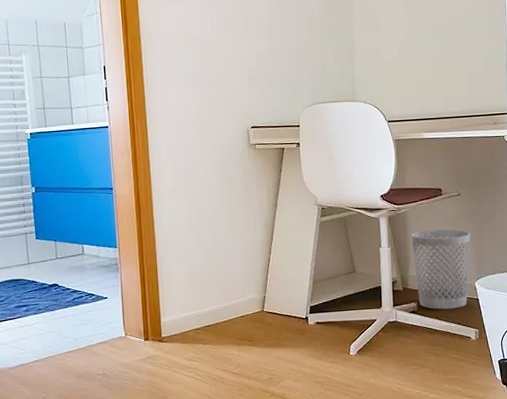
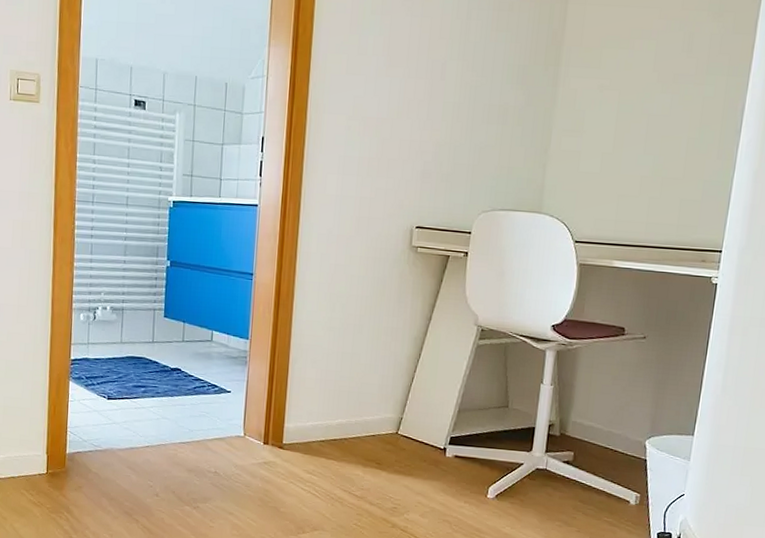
wastebasket: present [411,229,471,310] -> none [576,372,650,467]

